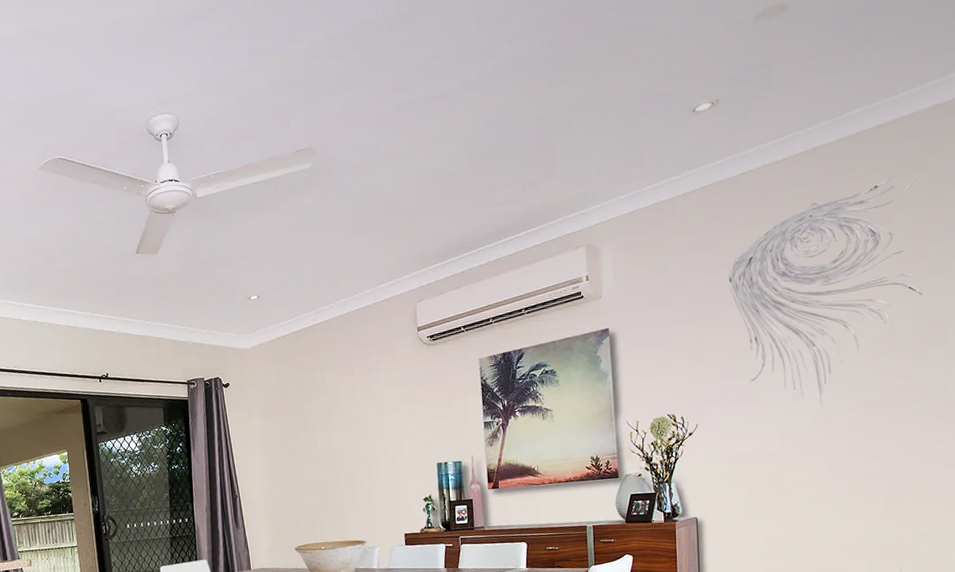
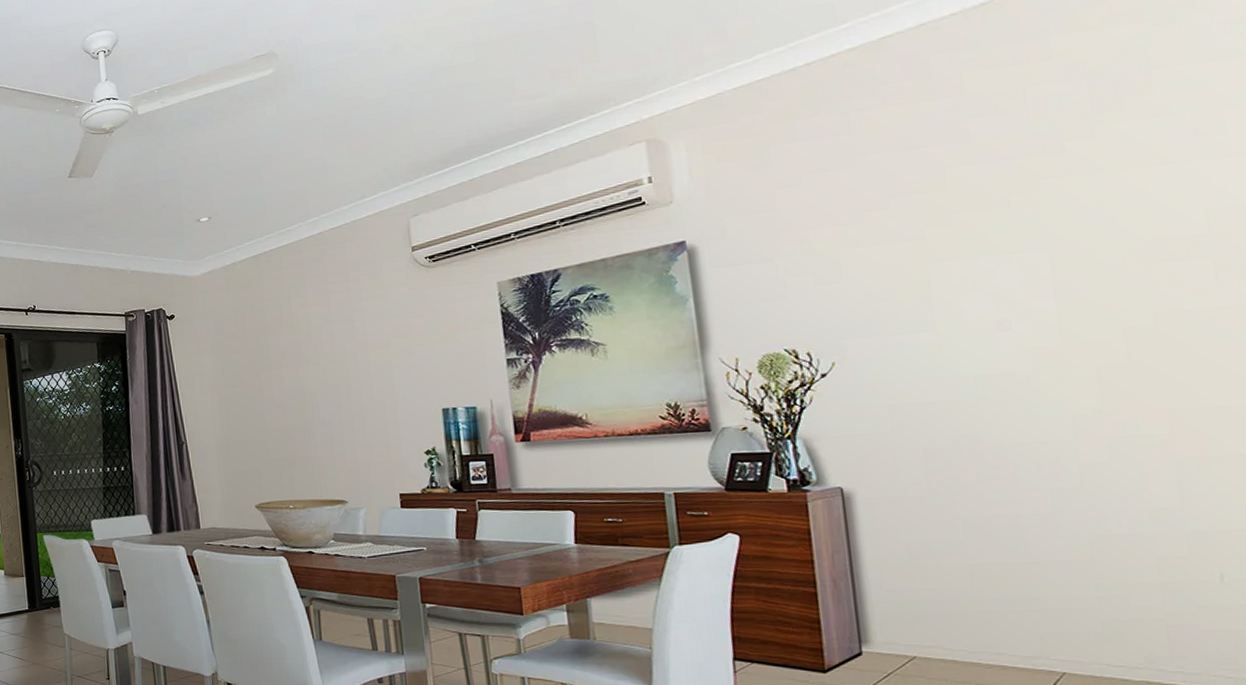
wall sculpture: present [729,171,923,408] -> none [872,12,1221,341]

